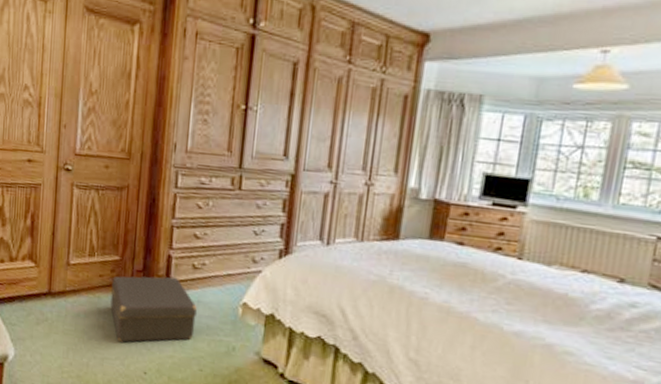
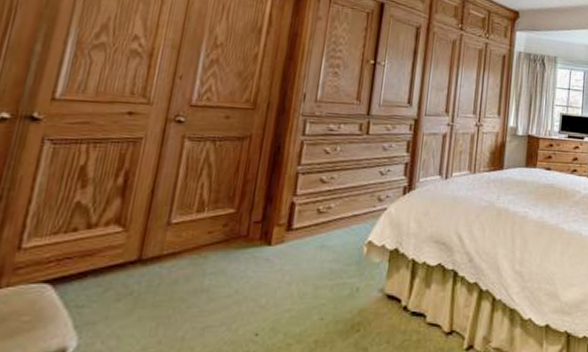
suitcase: present [110,276,198,342] -> none [219,224,321,304]

